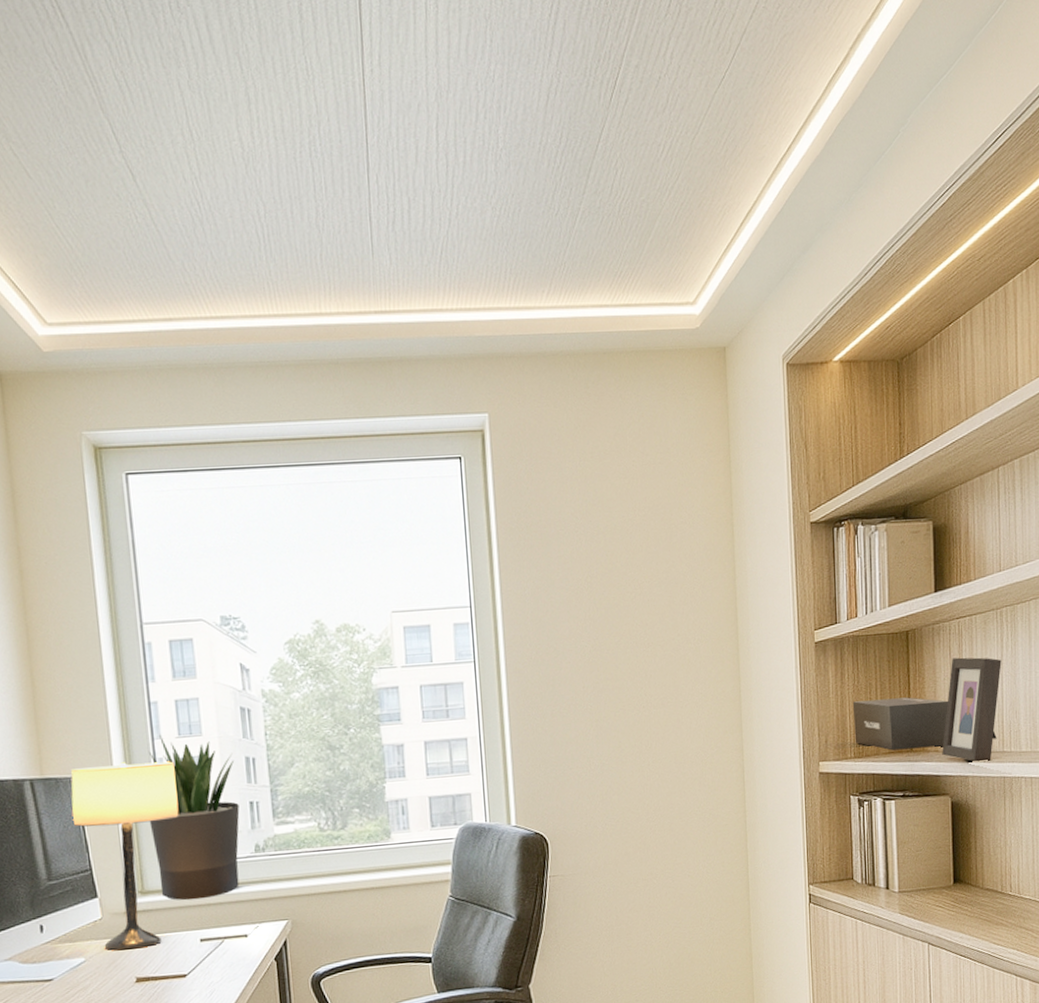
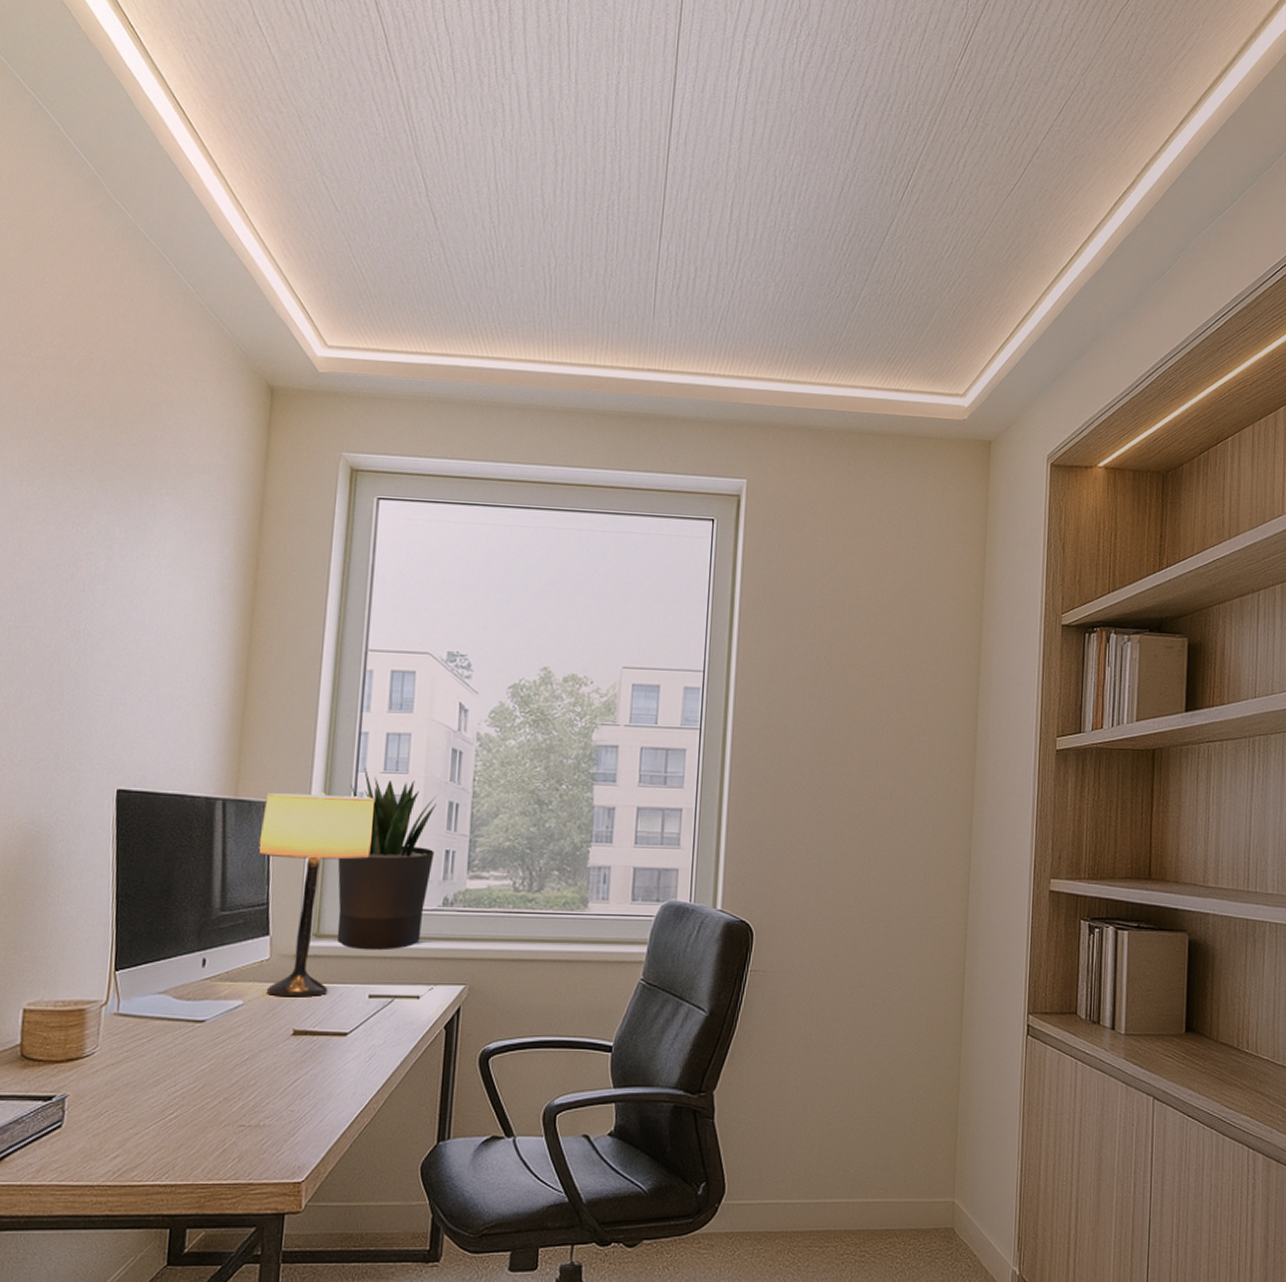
box: present [852,697,948,751] -> none [1090,818,1192,877]
picture frame: present [942,657,1002,763] -> none [1182,783,1251,902]

